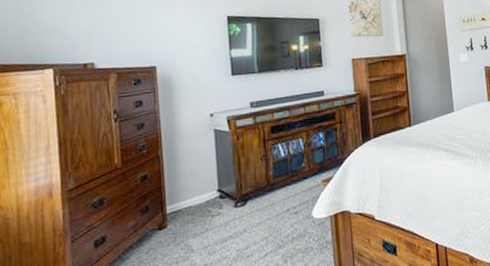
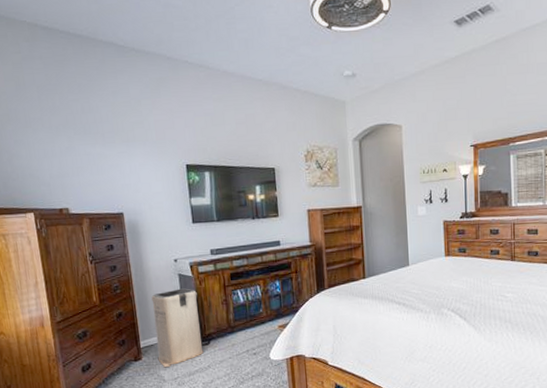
laundry basket: none [182,144,239,236] -> present [151,288,204,368]

